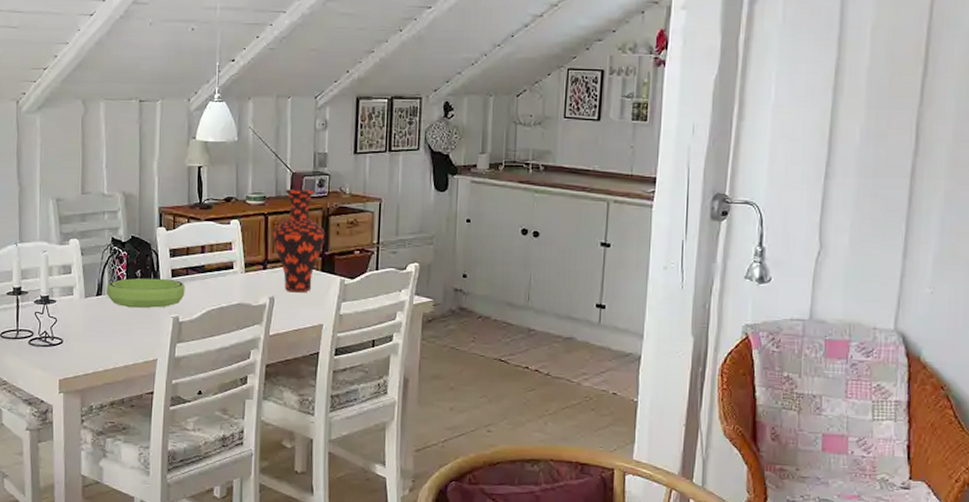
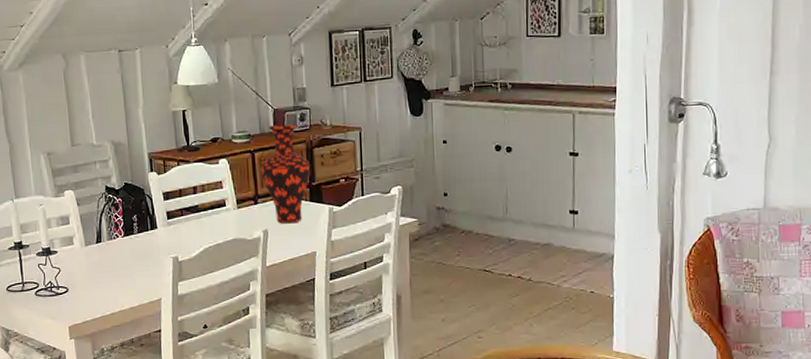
bowl: present [106,277,185,308] -> none [105,221,182,252]

